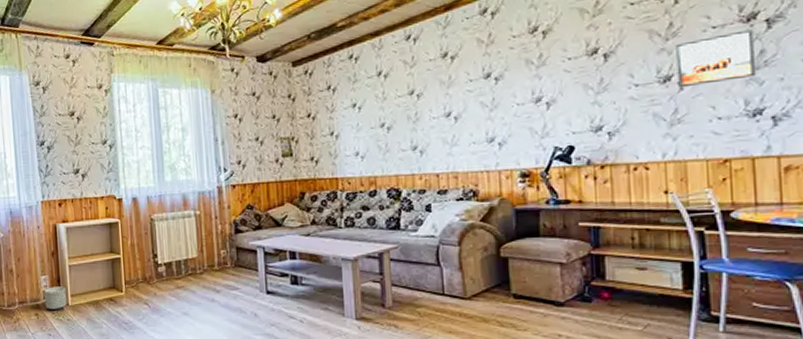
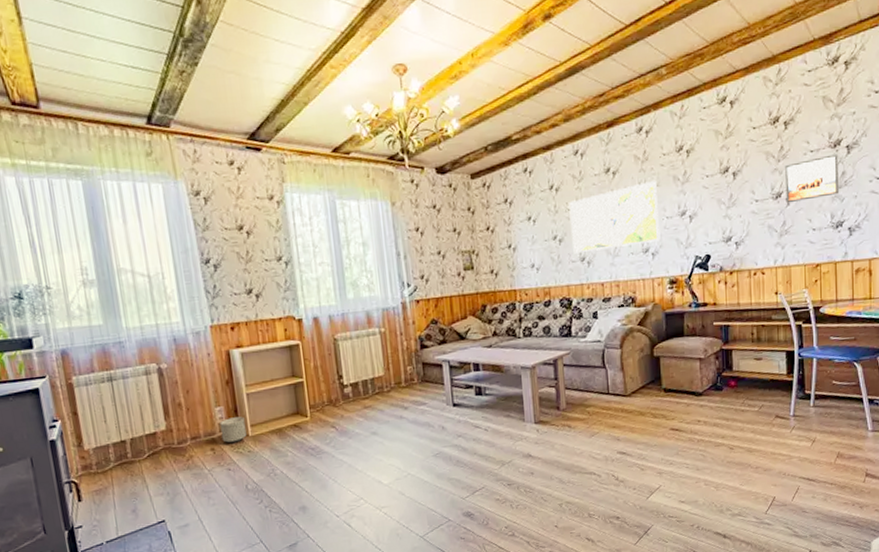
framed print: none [399,64,510,143] -> present [569,180,661,254]

